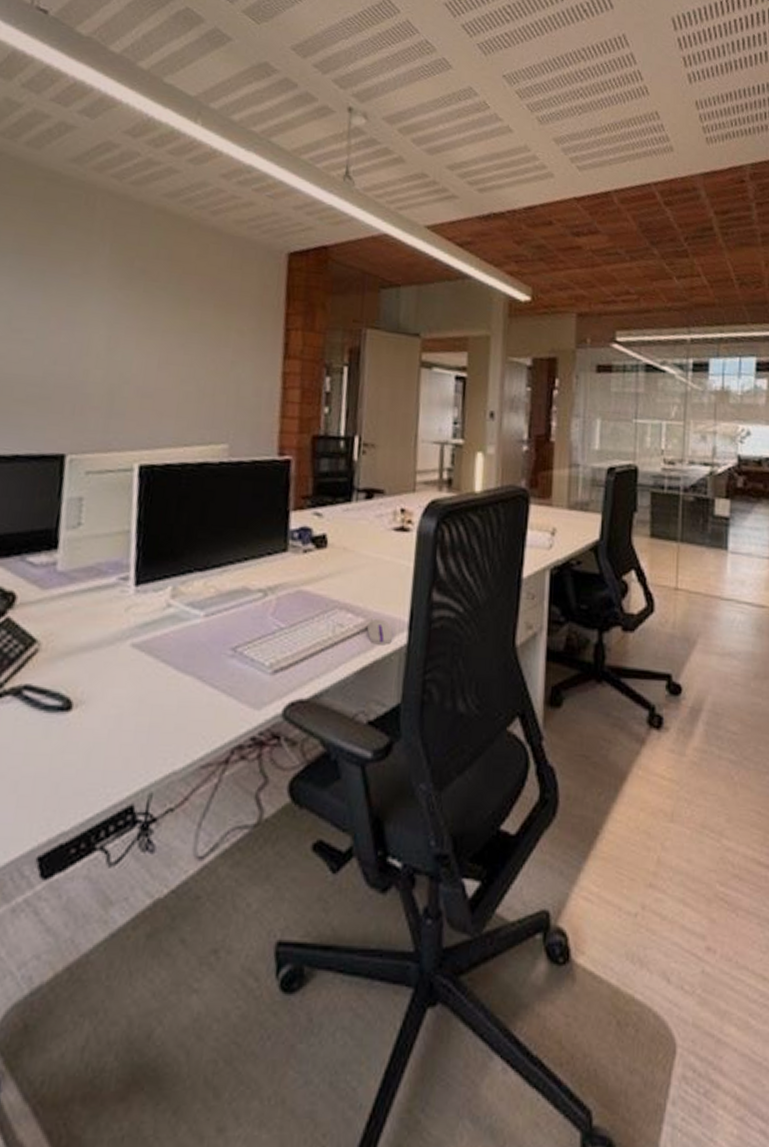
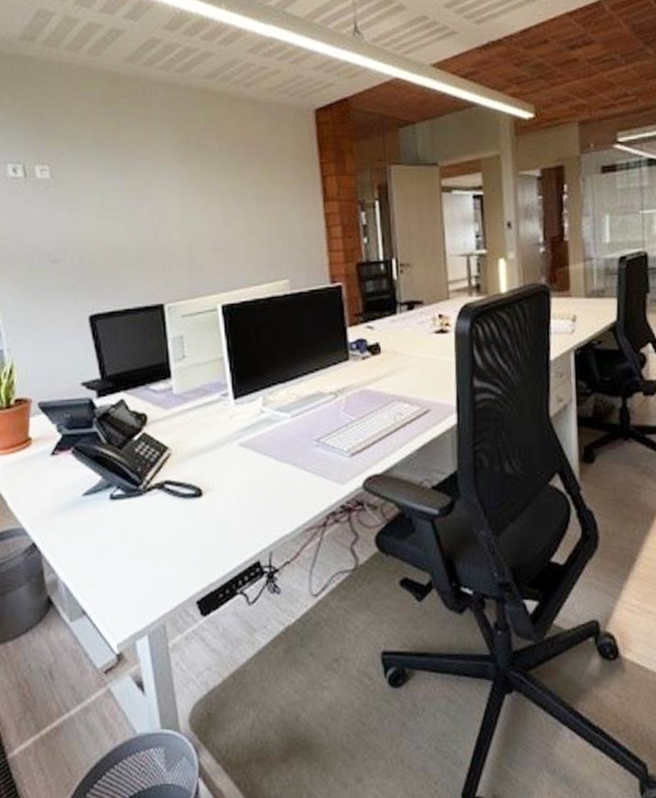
computer mouse: present [366,618,393,645] -> none [421,405,444,427]

